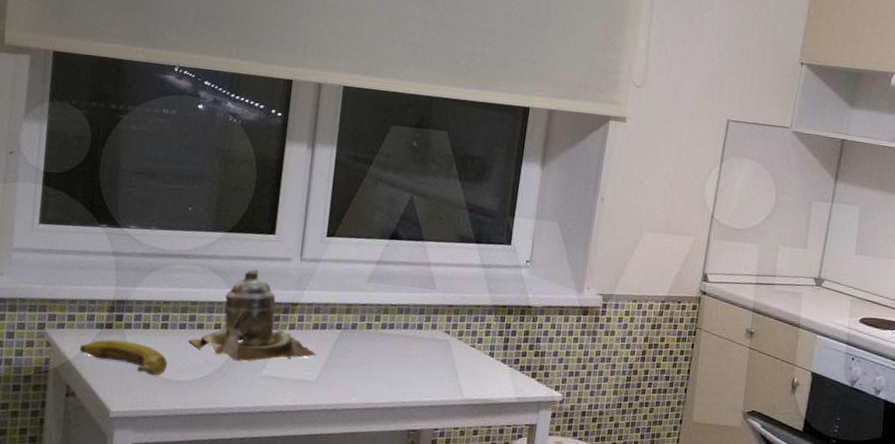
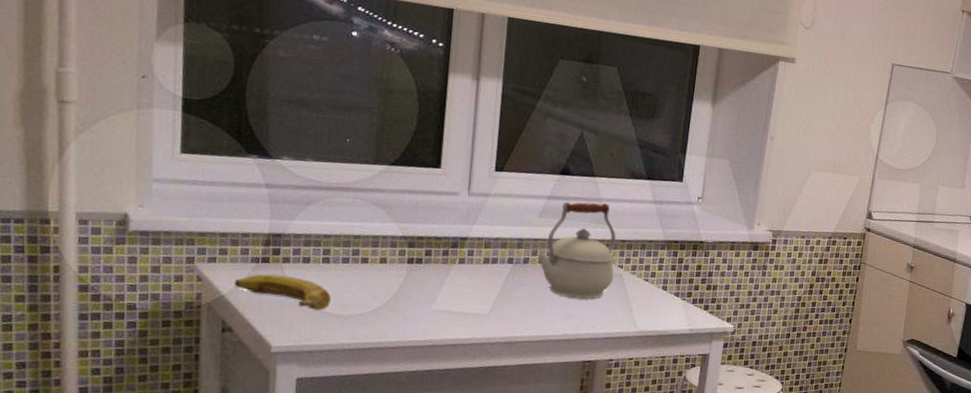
teapot: present [189,269,317,362] -> none [353,203,488,296]
kettle: none [365,266,444,366] -> present [537,202,616,300]

